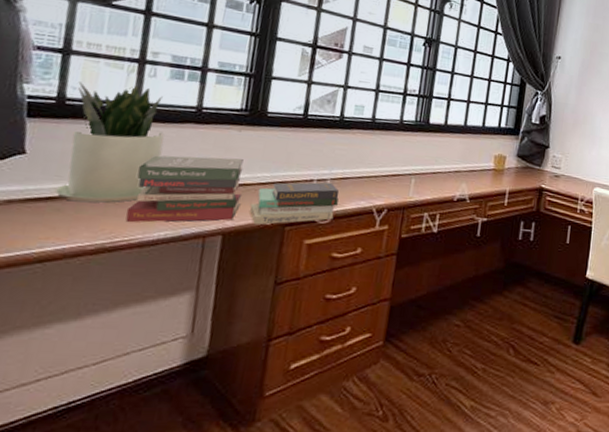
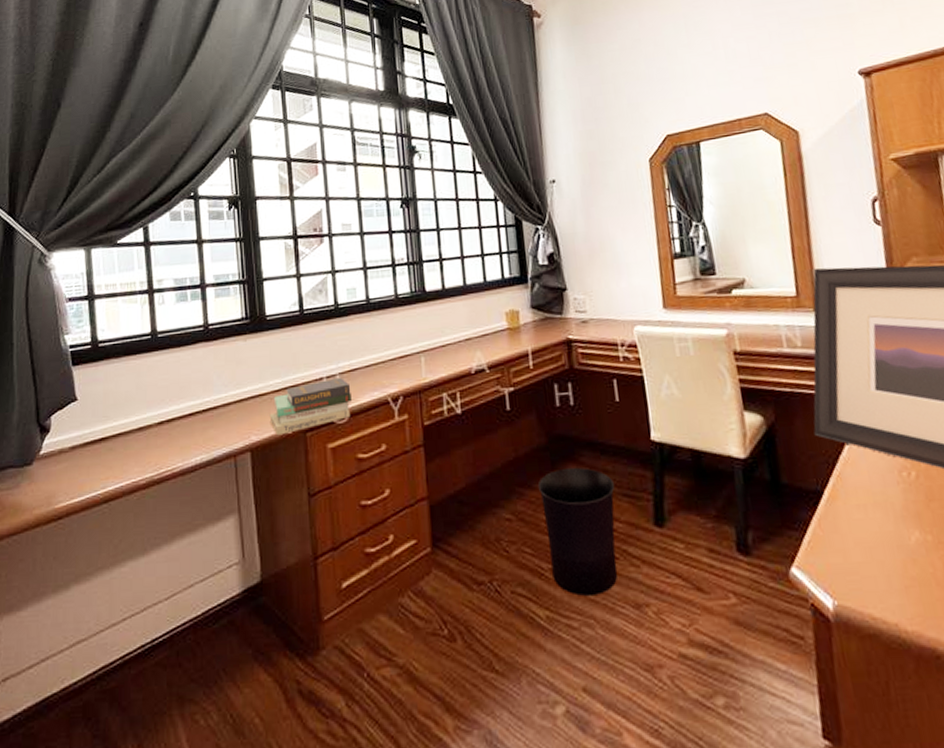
planter: present [54,81,164,203] -> none [105,316,183,439]
books: present [125,155,244,223] -> none [164,369,261,452]
waste bin: none [483,289,550,392] -> present [538,467,618,596]

